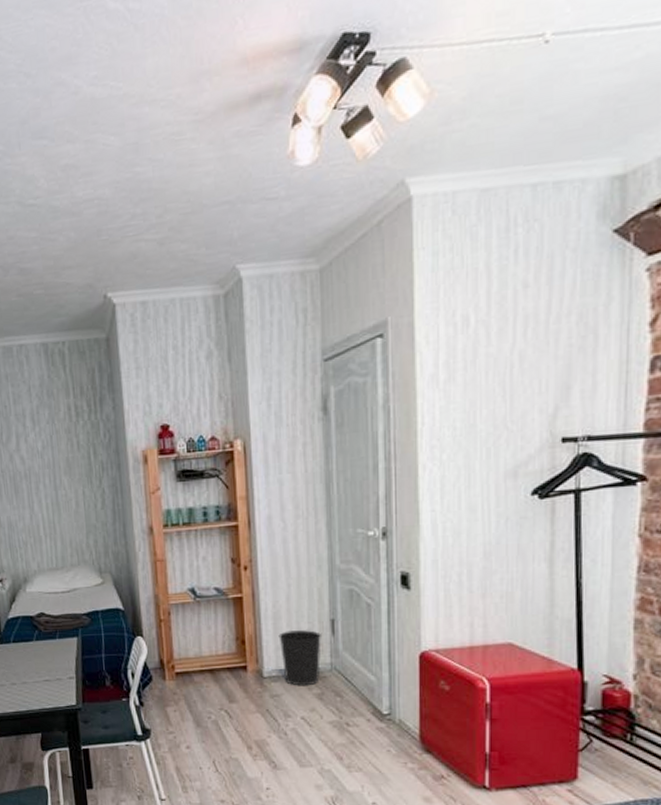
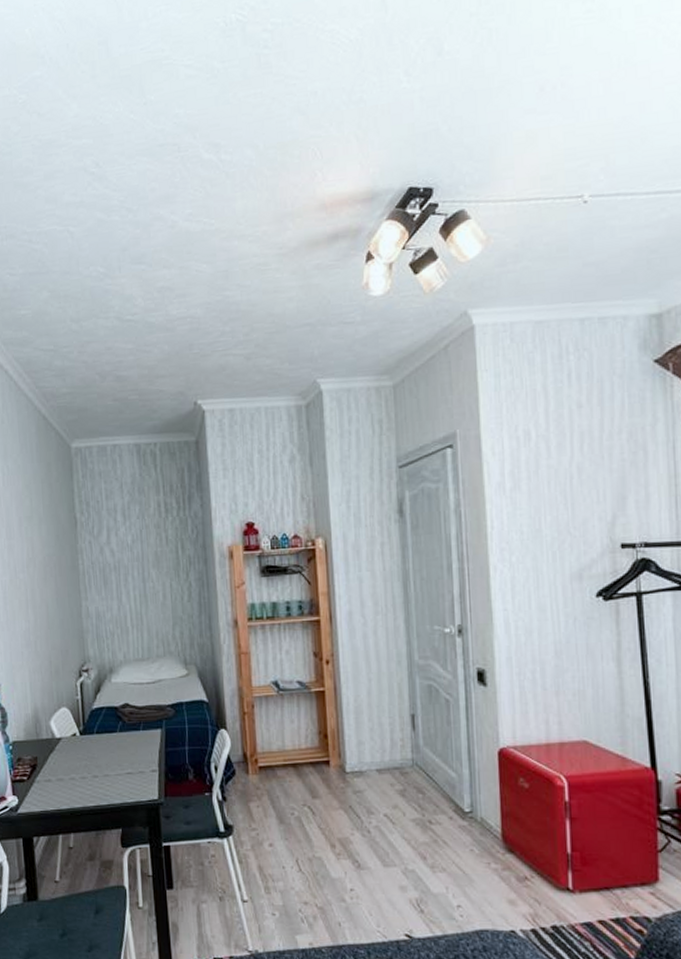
wastebasket: present [278,630,321,686] -> none [360,725,402,782]

